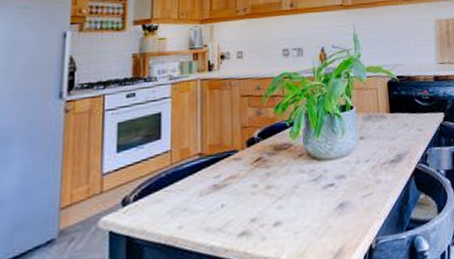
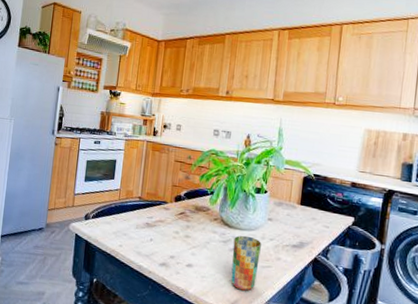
cup: none [325,164,359,235] -> present [230,235,261,291]

